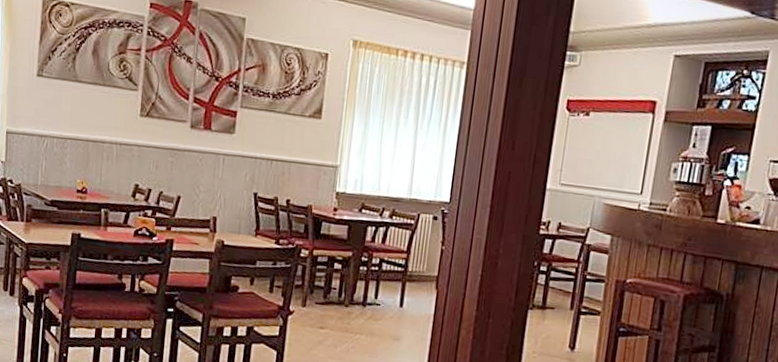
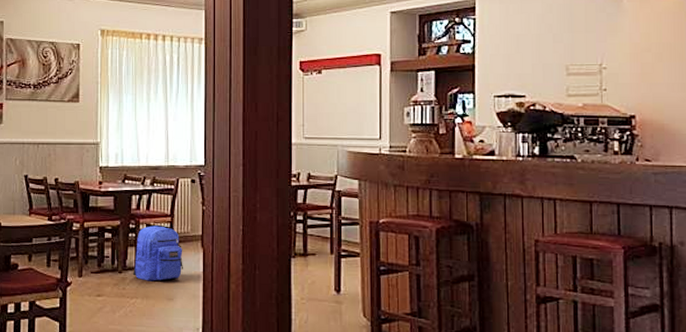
backpack: none [360,260,416,319] -> present [133,225,183,282]

